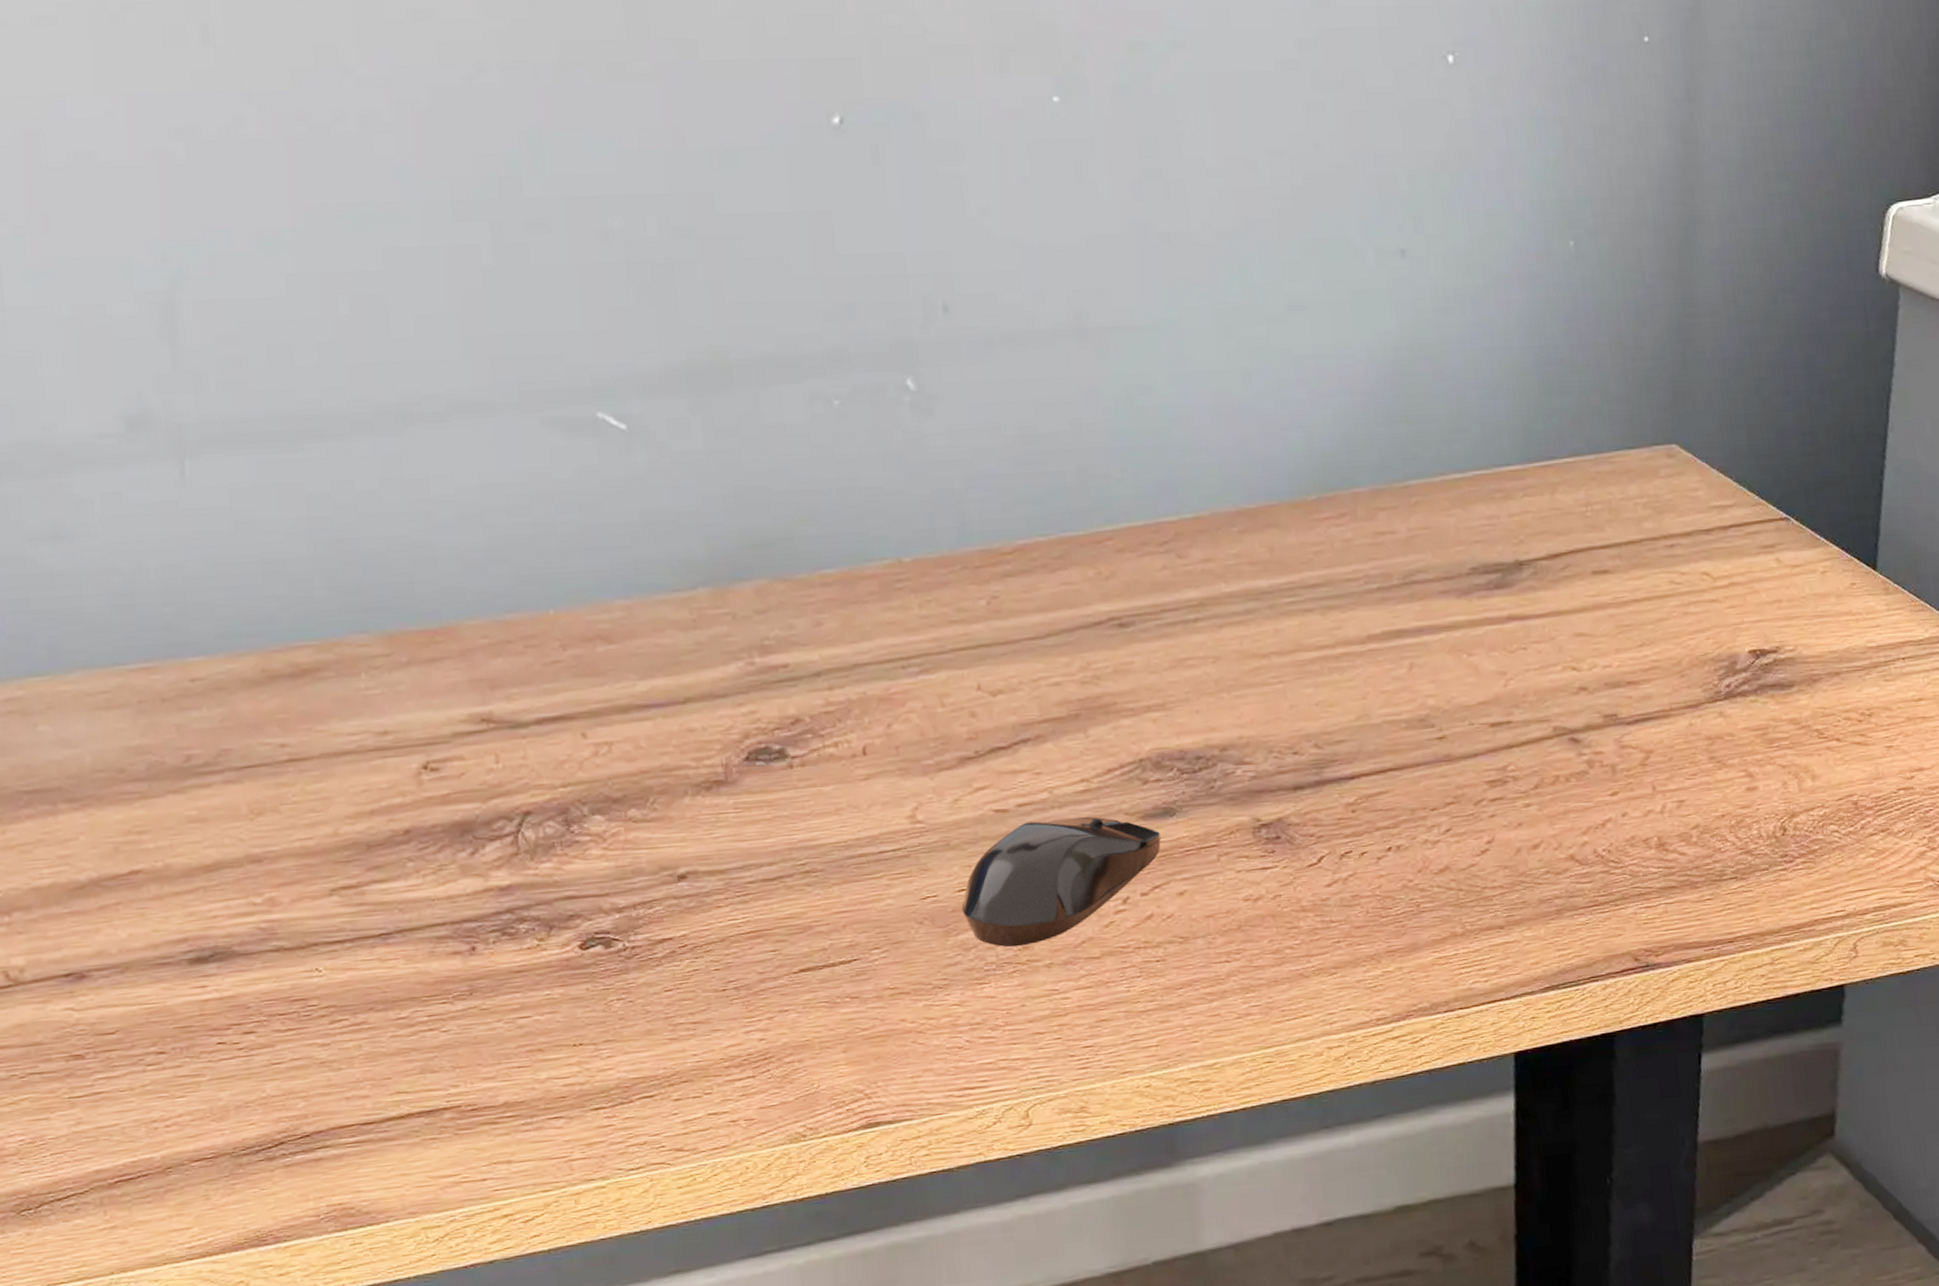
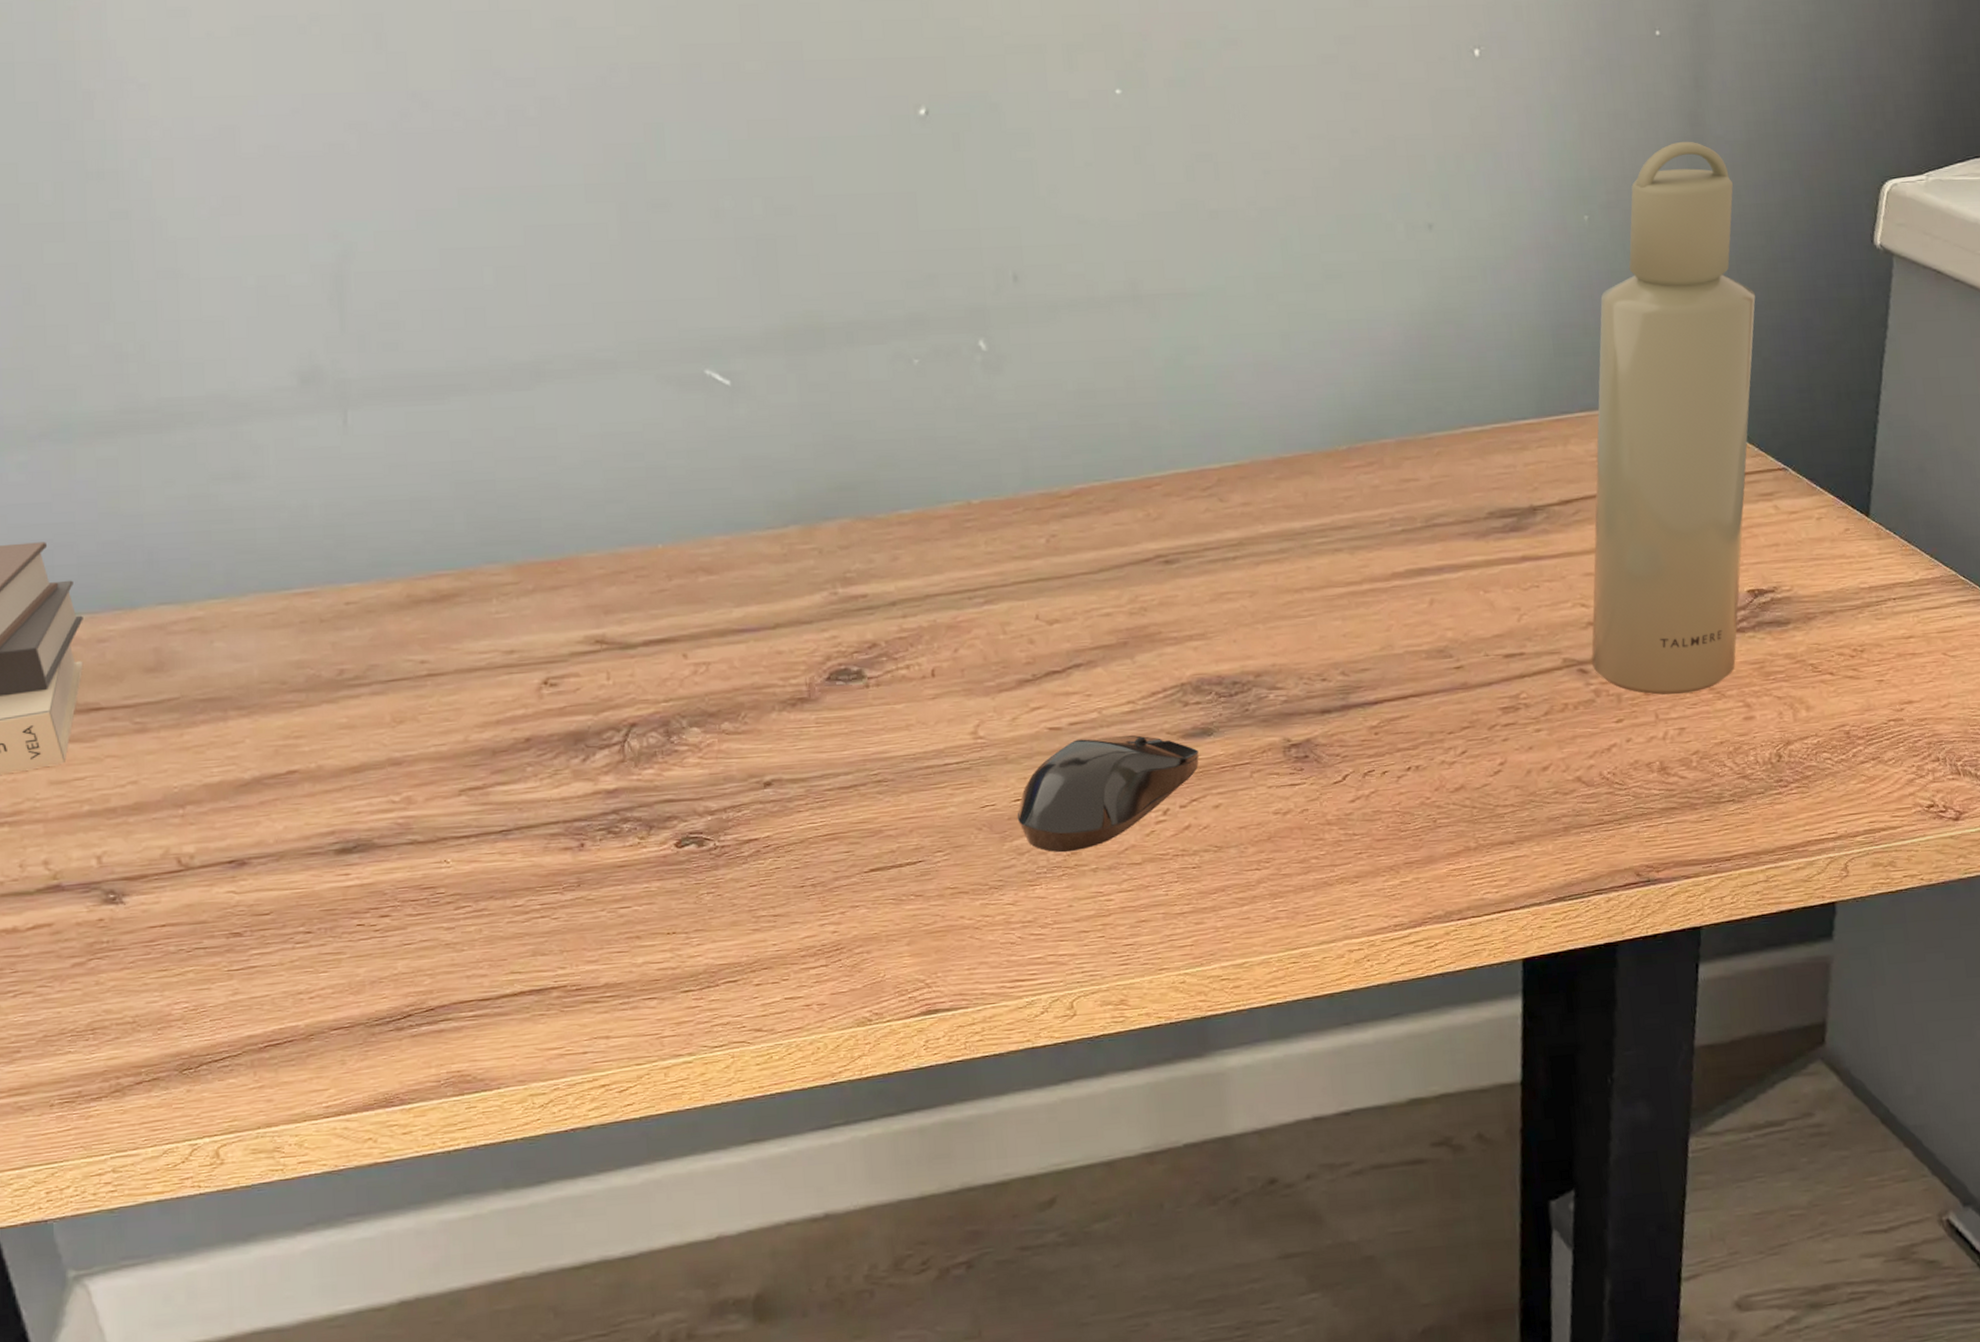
bottle: none [1583,159,1754,765] -> present [1591,141,1756,695]

